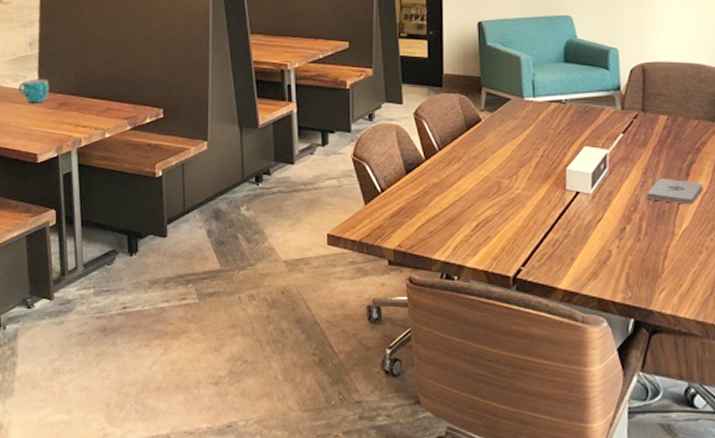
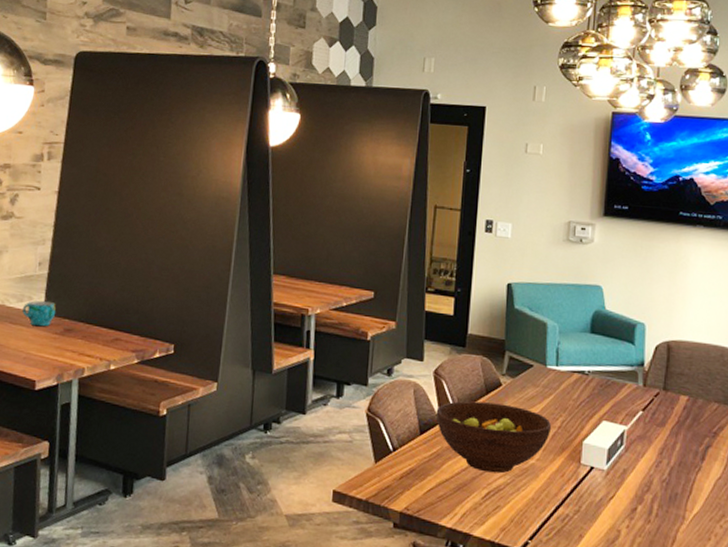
fruit bowl: none [419,138,533,205] -> present [435,401,551,474]
notepad: present [645,178,704,205] -> none [659,459,718,490]

